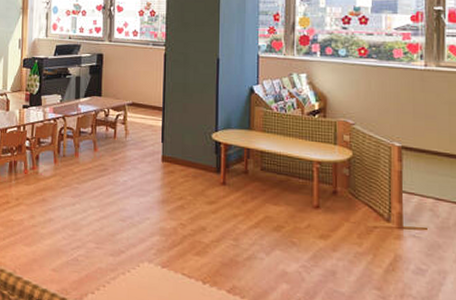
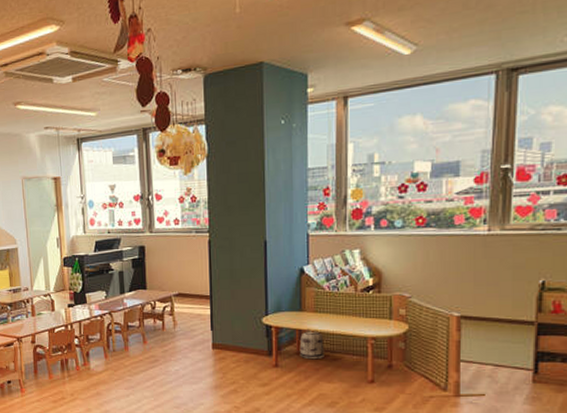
basket: none [247,147,271,180] -> present [299,328,324,360]

